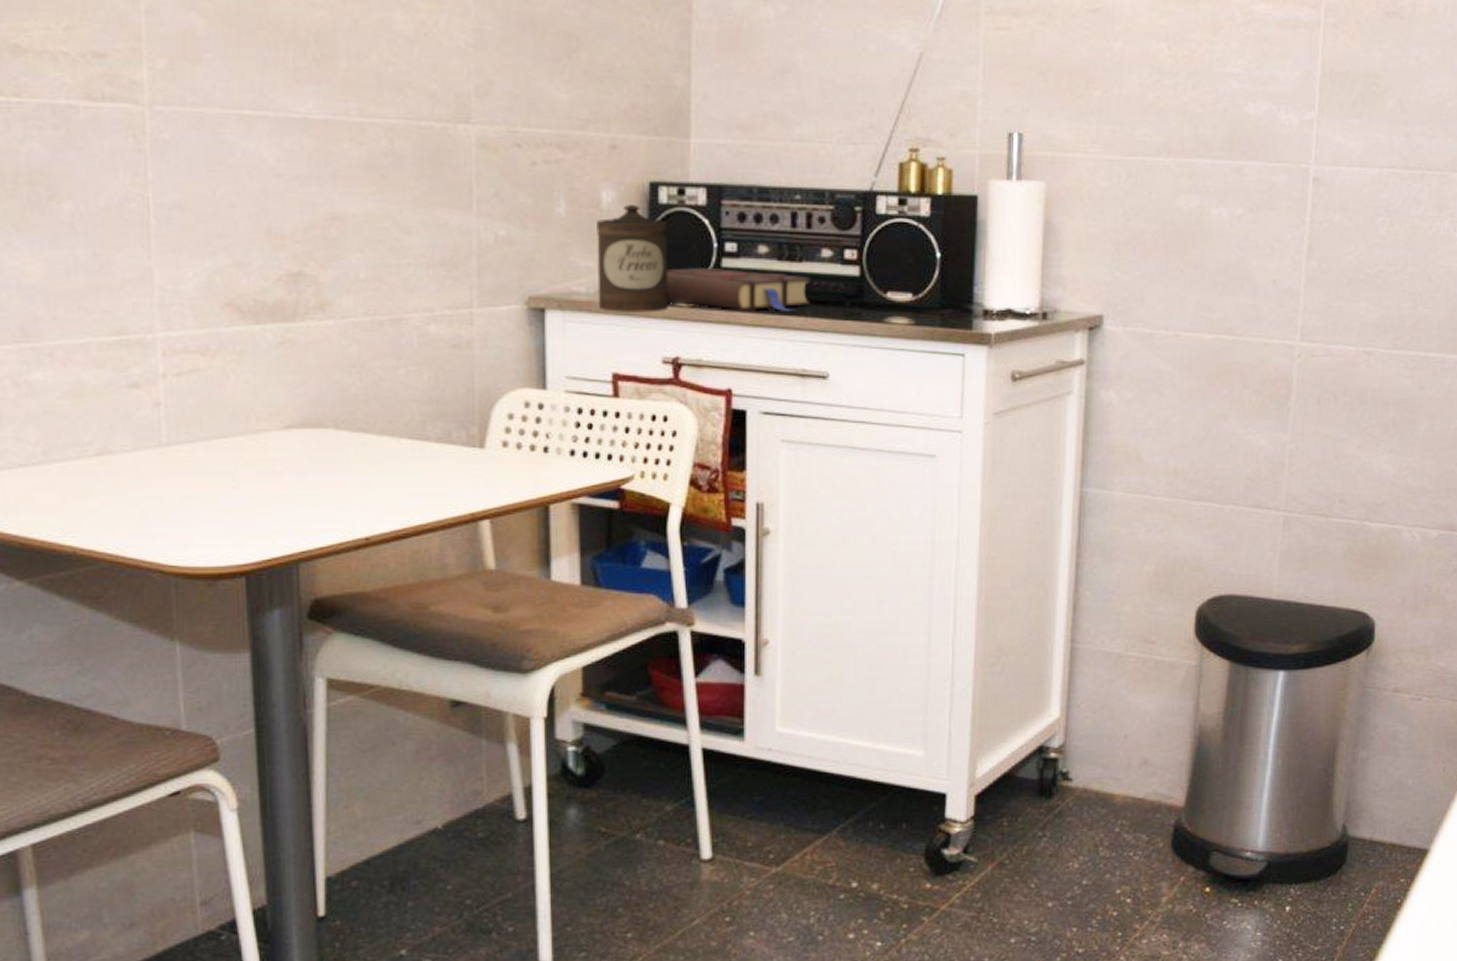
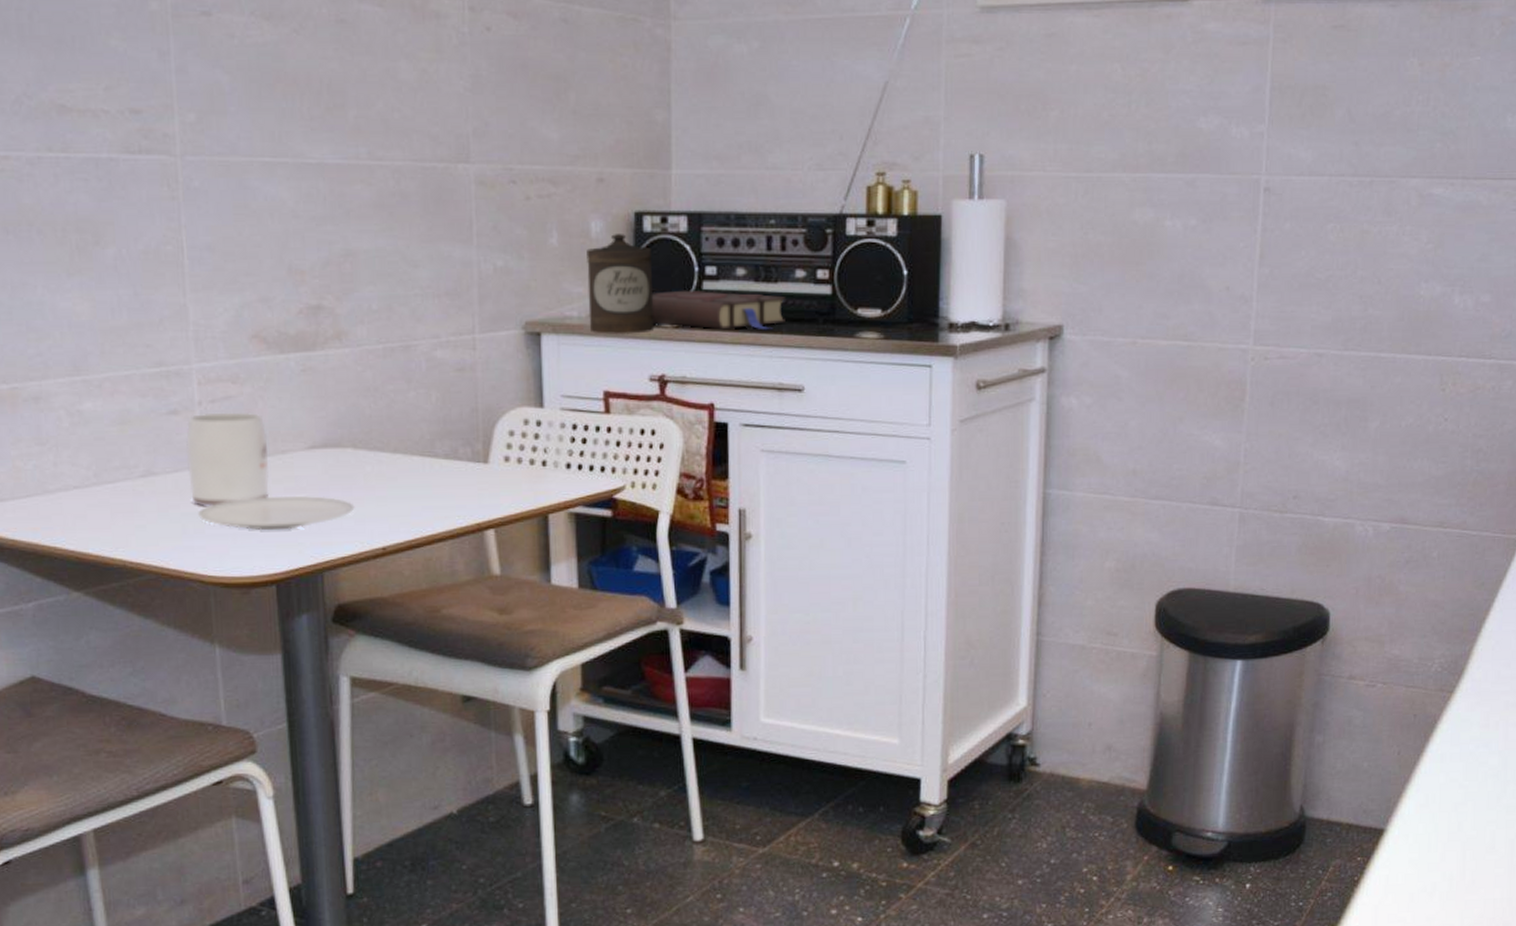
mug: none [147,386,240,489] -> present [185,412,269,506]
plate: none [159,480,336,517] -> present [198,496,355,530]

